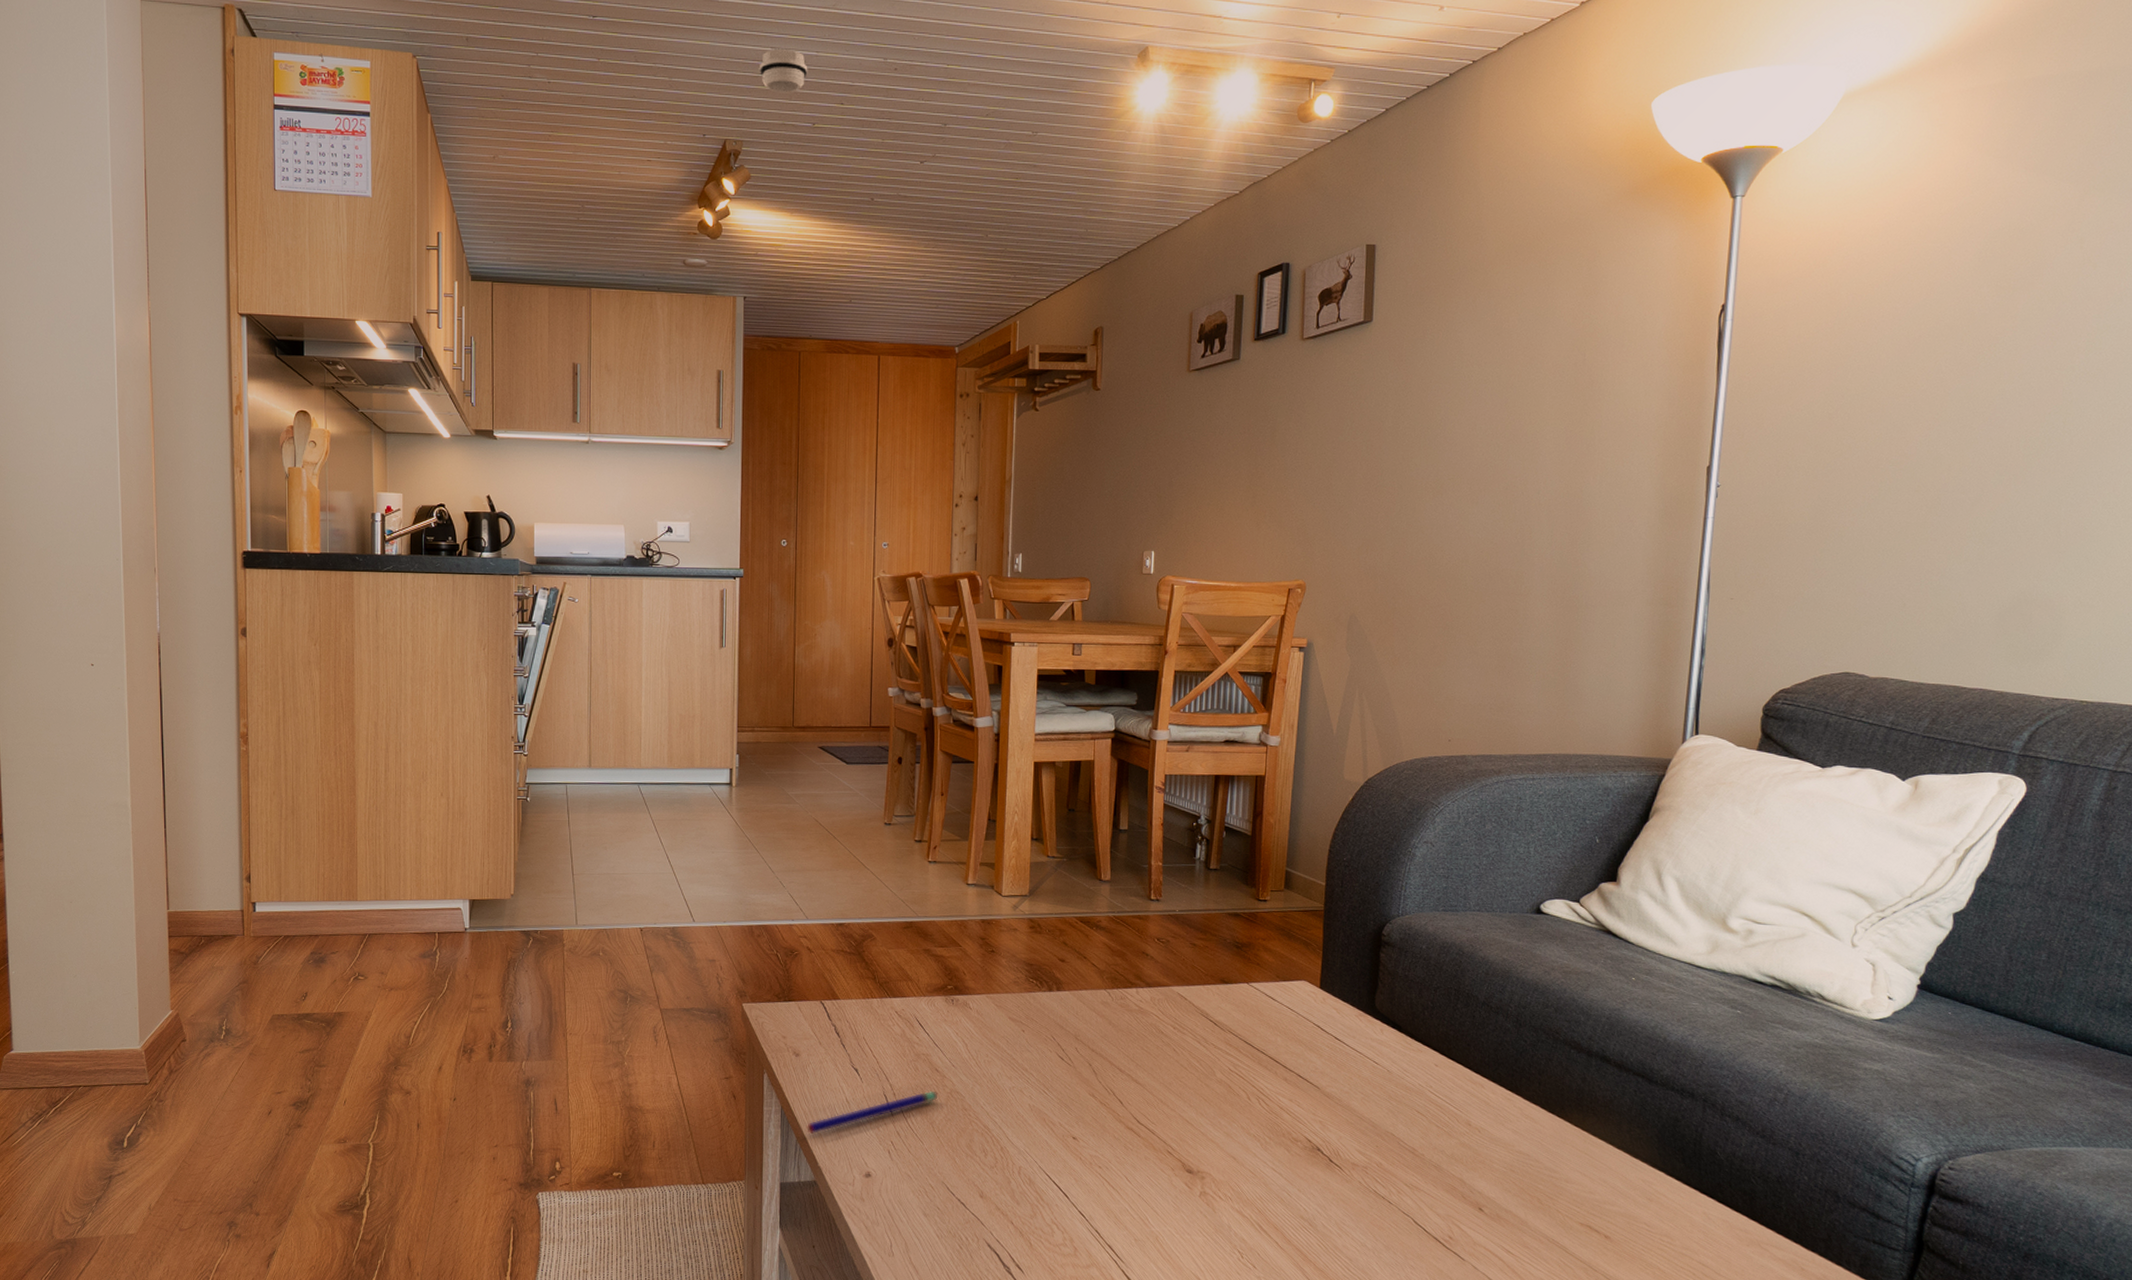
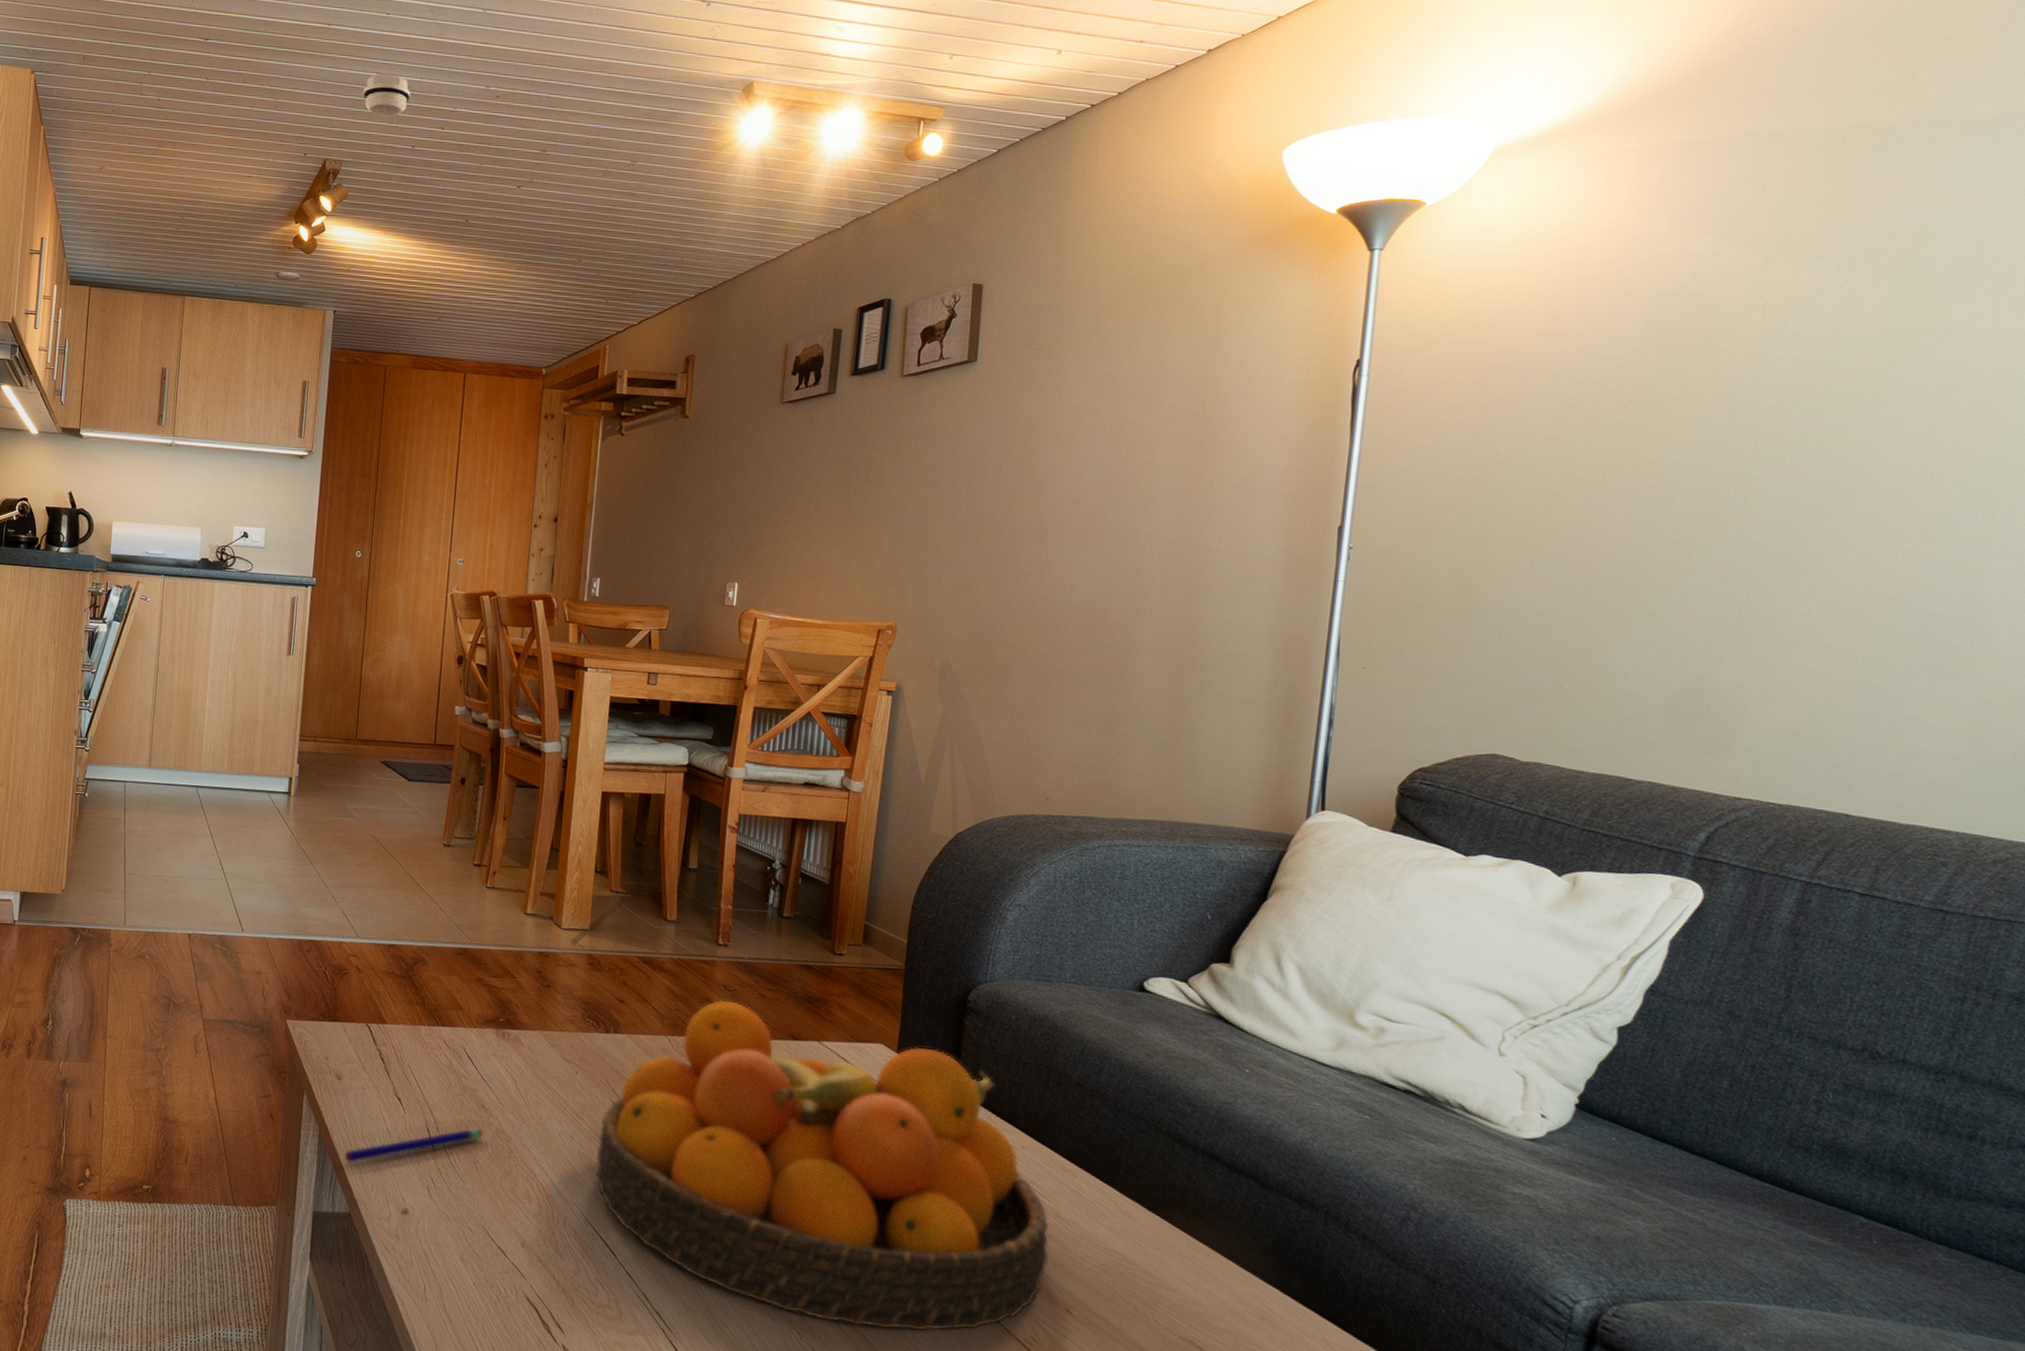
fruit bowl: none [1046,951,1462,1241] -> present [595,999,1049,1331]

